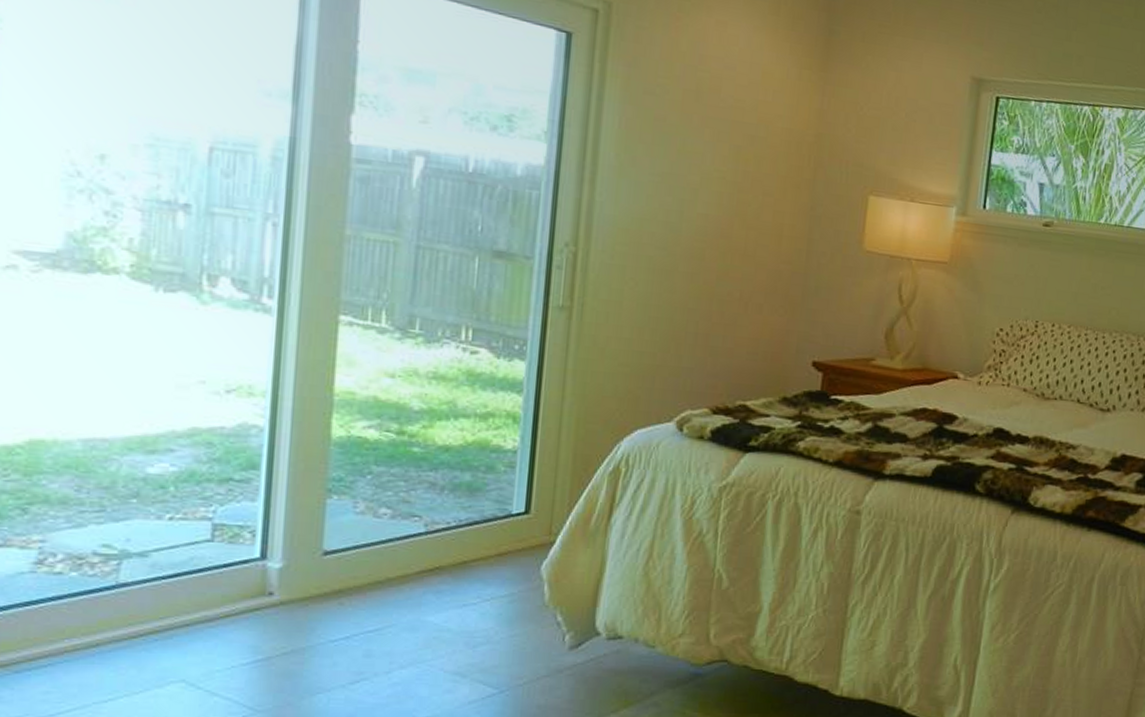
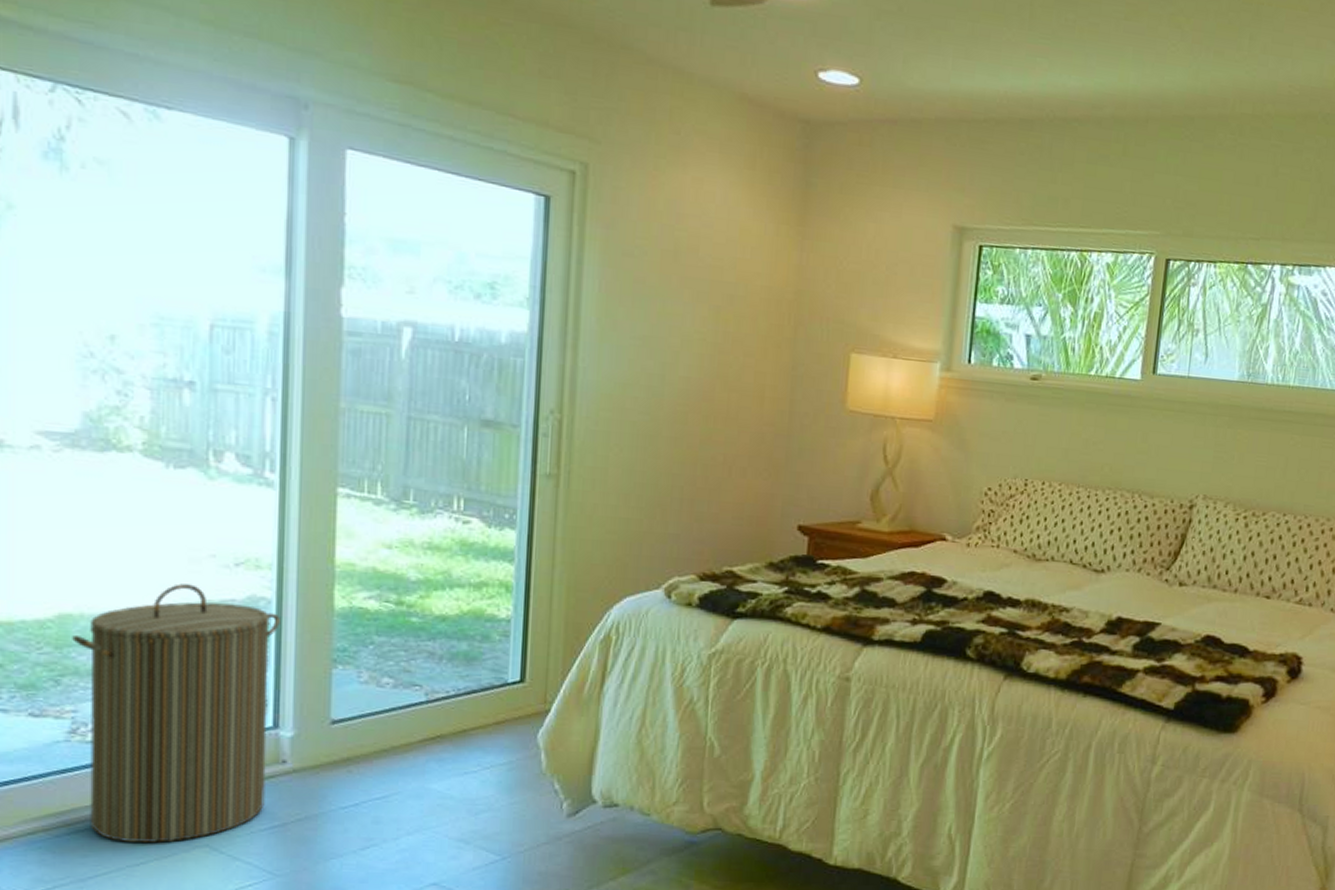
laundry hamper: none [43,410,273,678] -> present [72,583,280,843]

